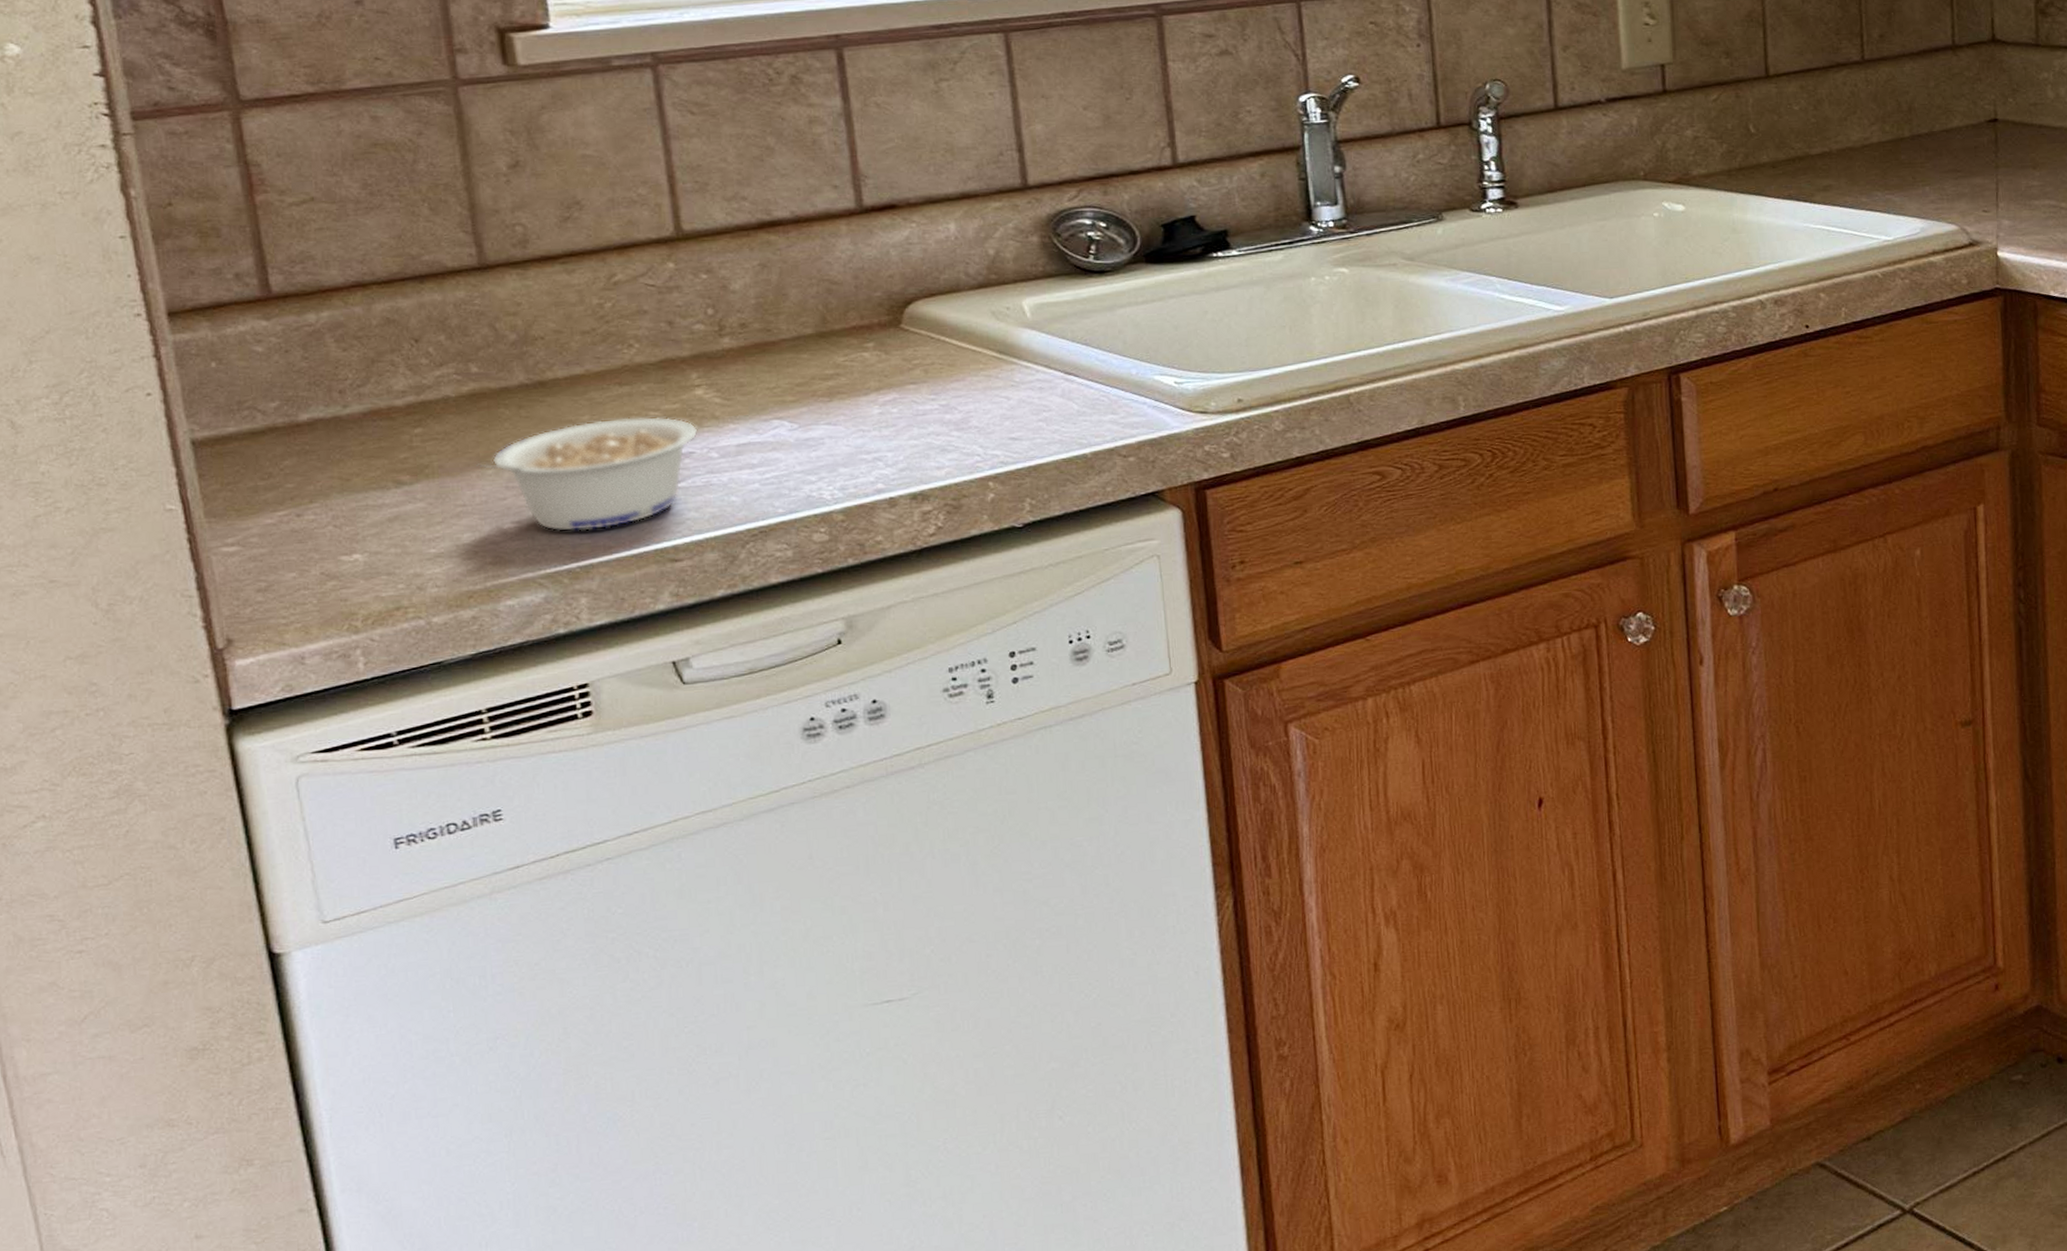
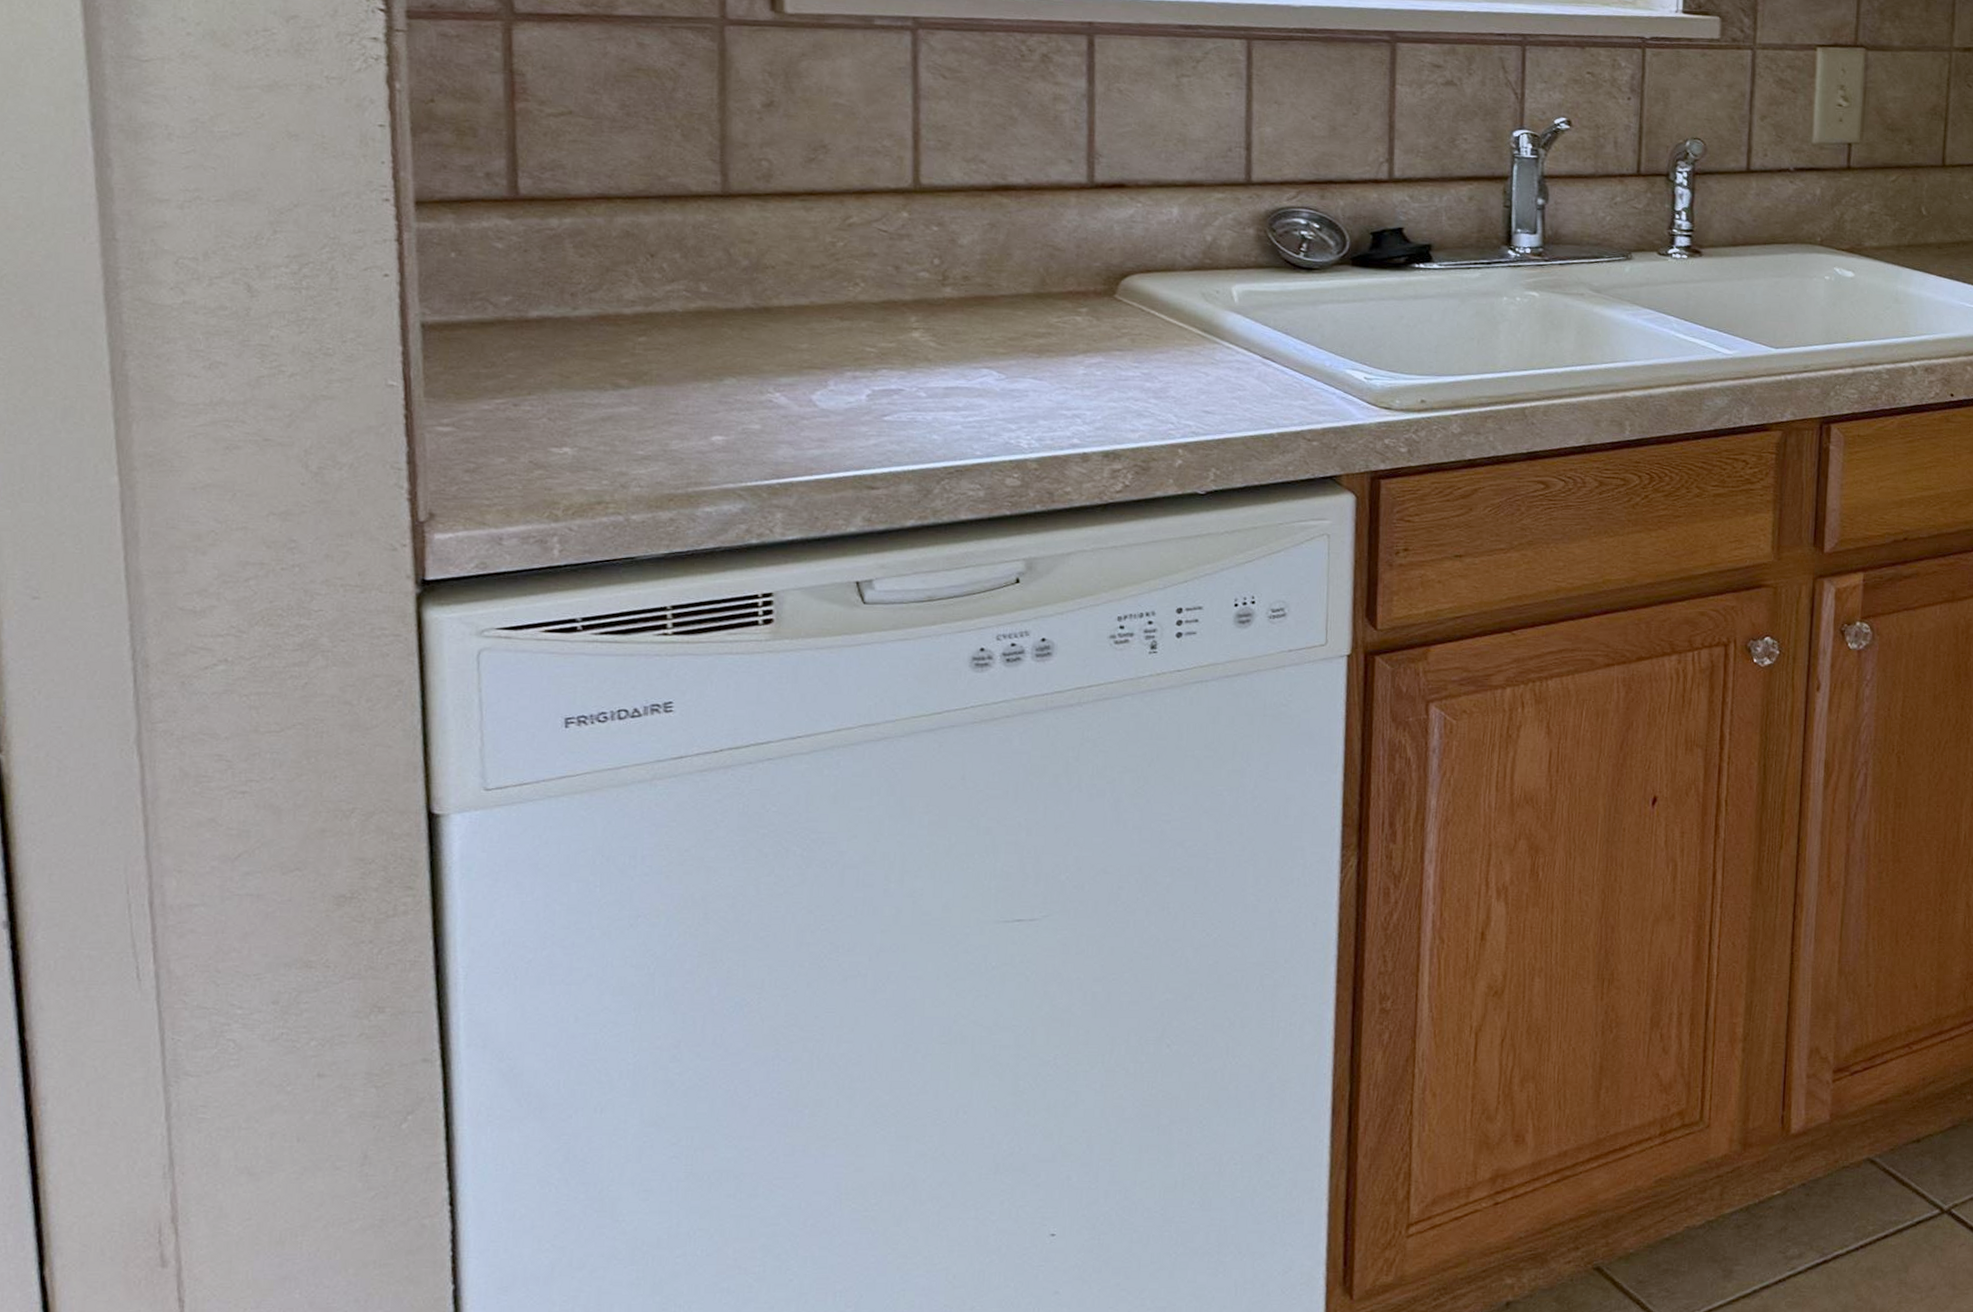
legume: present [475,416,698,532] -> none [692,349,910,452]

